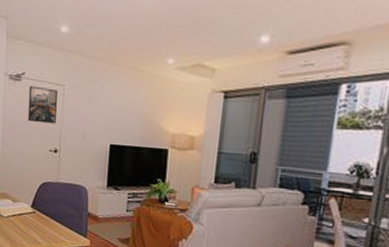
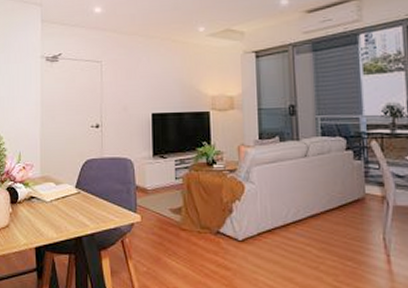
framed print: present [27,86,59,124] -> none [66,65,96,101]

